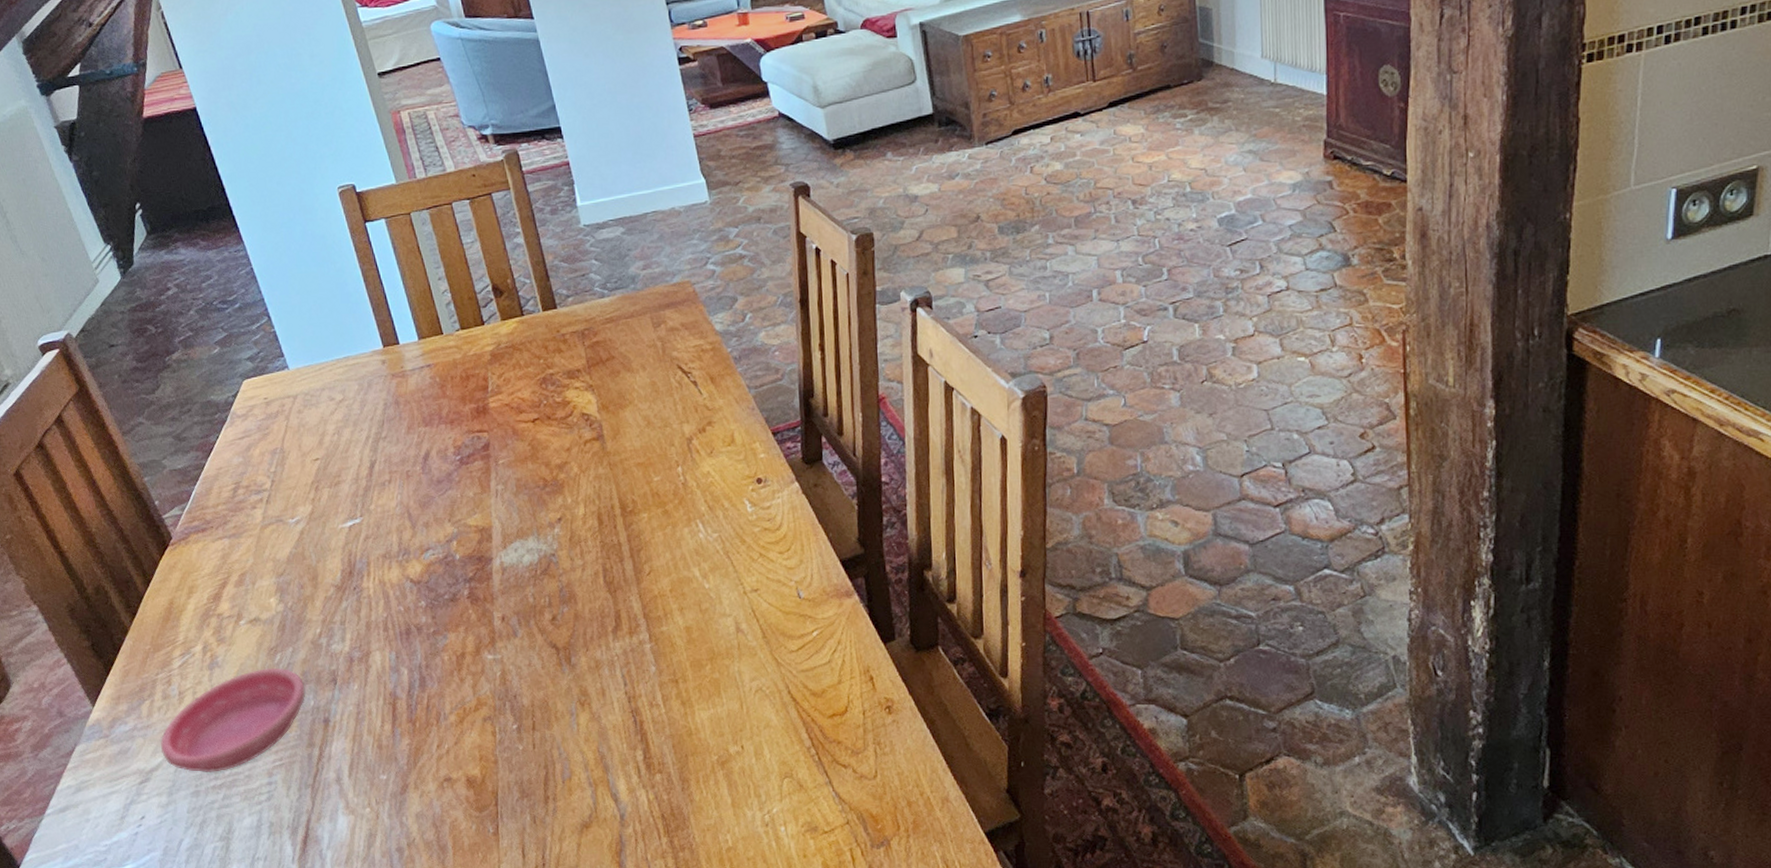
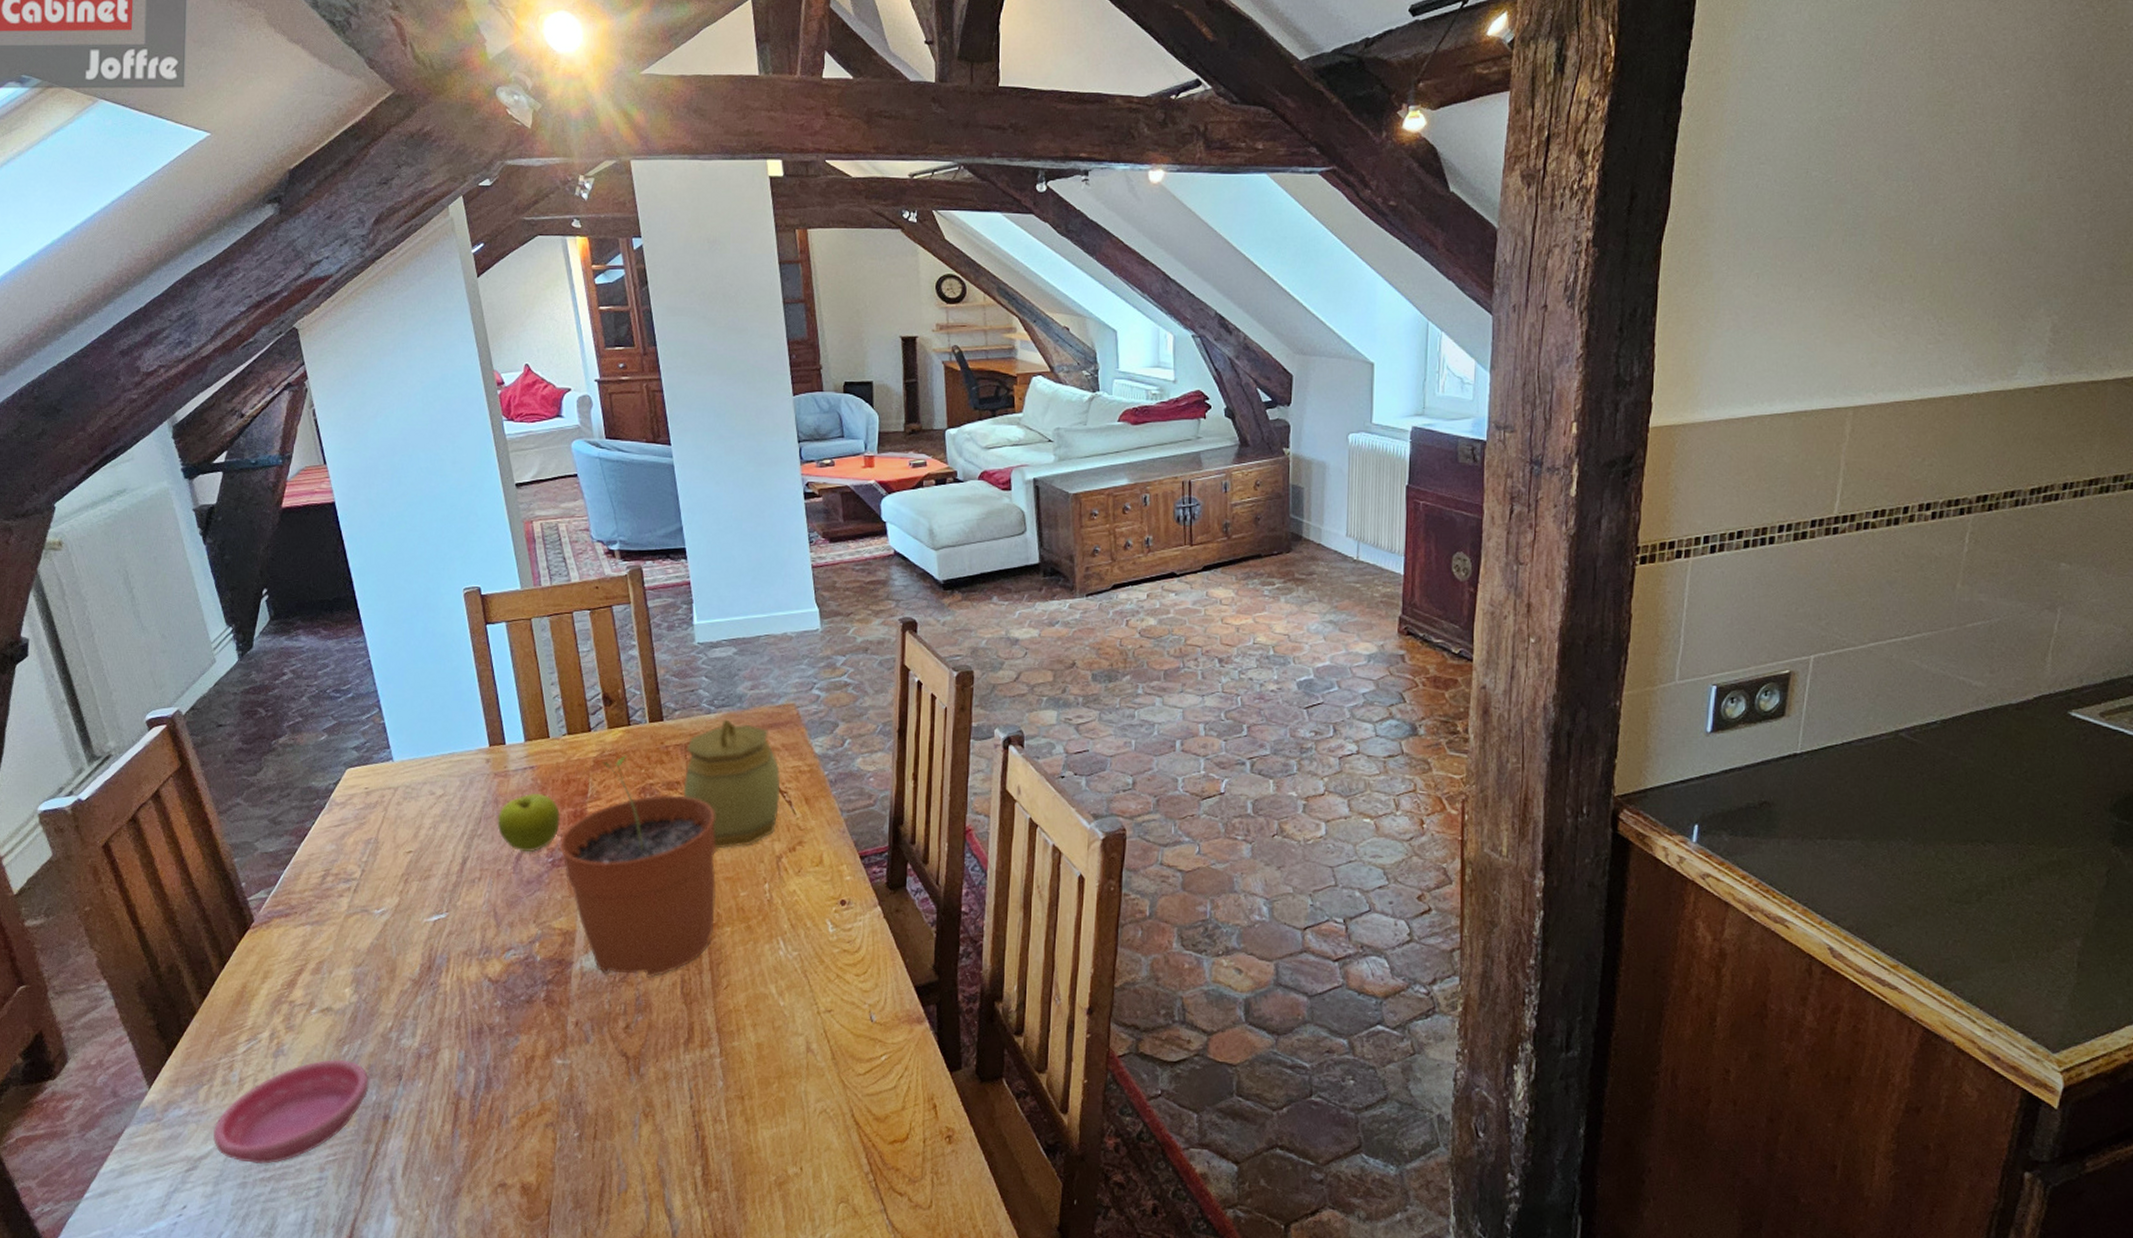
fruit: none [400,391,464,452] -> present [497,792,561,852]
plant pot: none [465,346,630,569] -> present [559,755,717,978]
jar: none [584,302,684,435] -> present [683,719,780,849]

